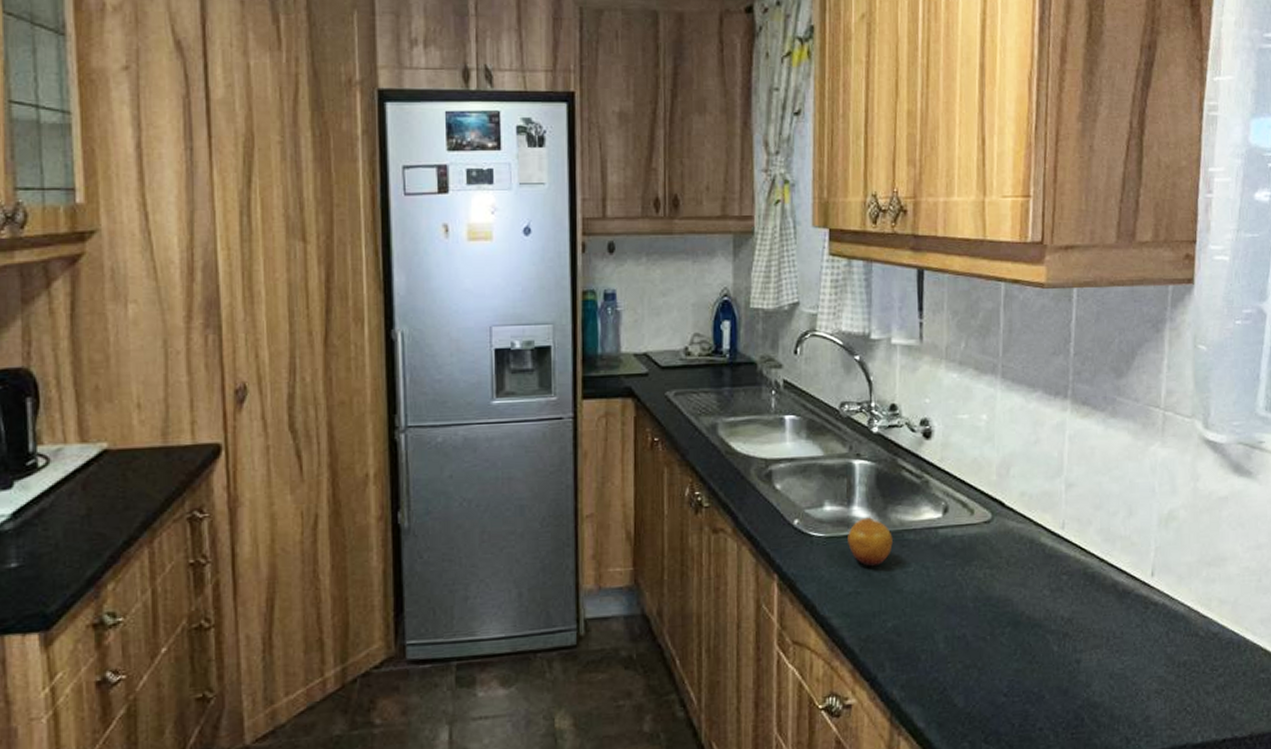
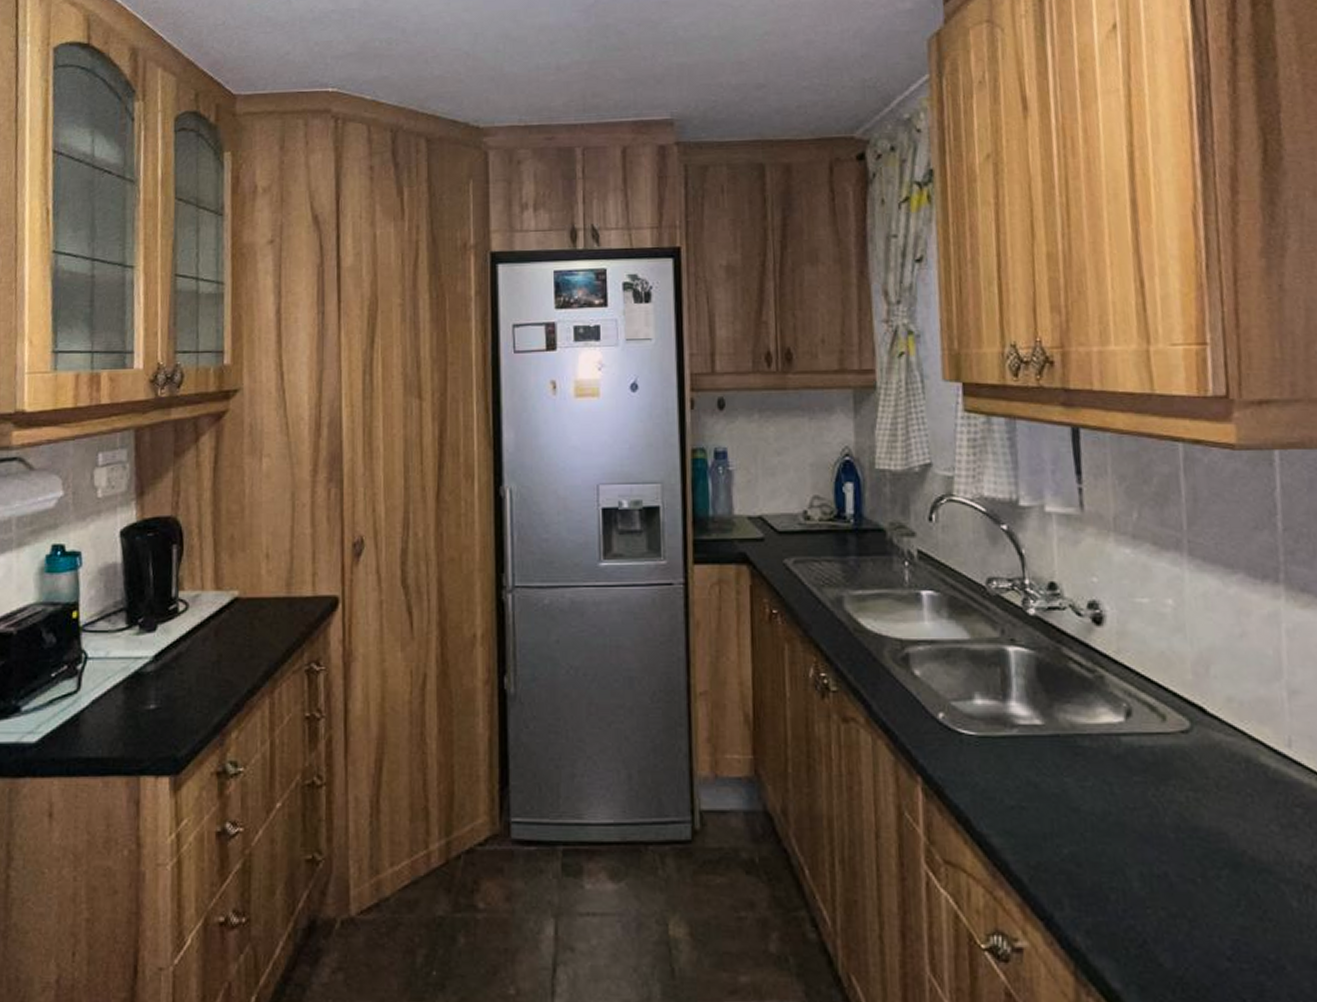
fruit: present [848,517,893,567] -> none [1005,716,1063,777]

